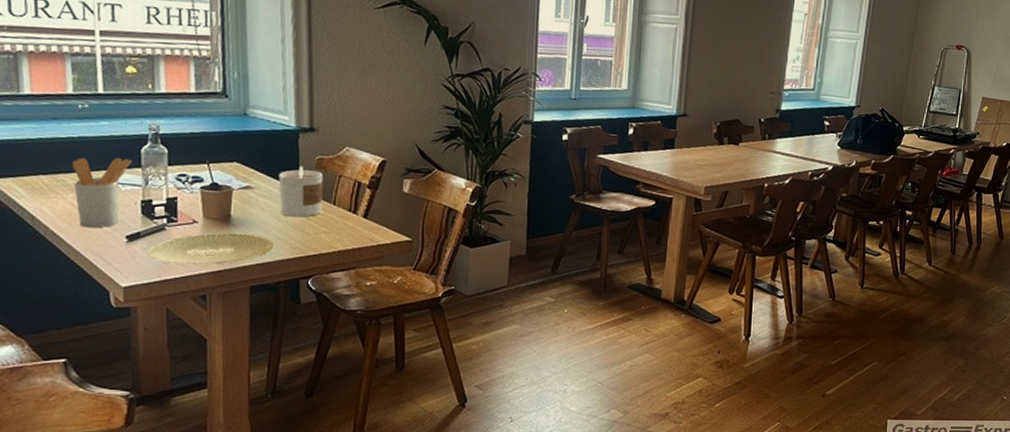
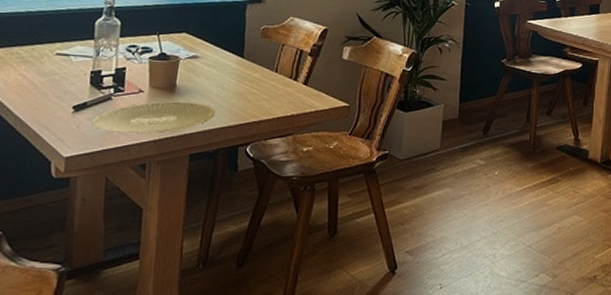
utensil holder: present [71,157,133,228] -> none [27,29,86,99]
candle: present [278,166,324,218] -> none [224,35,268,85]

